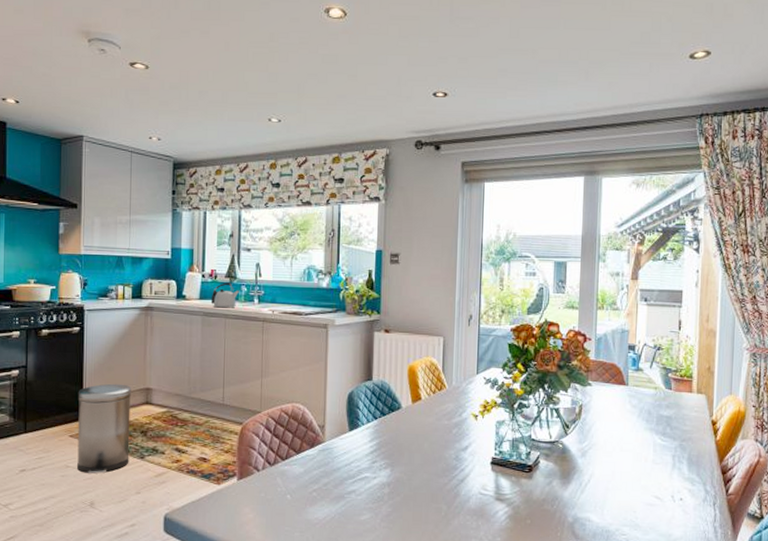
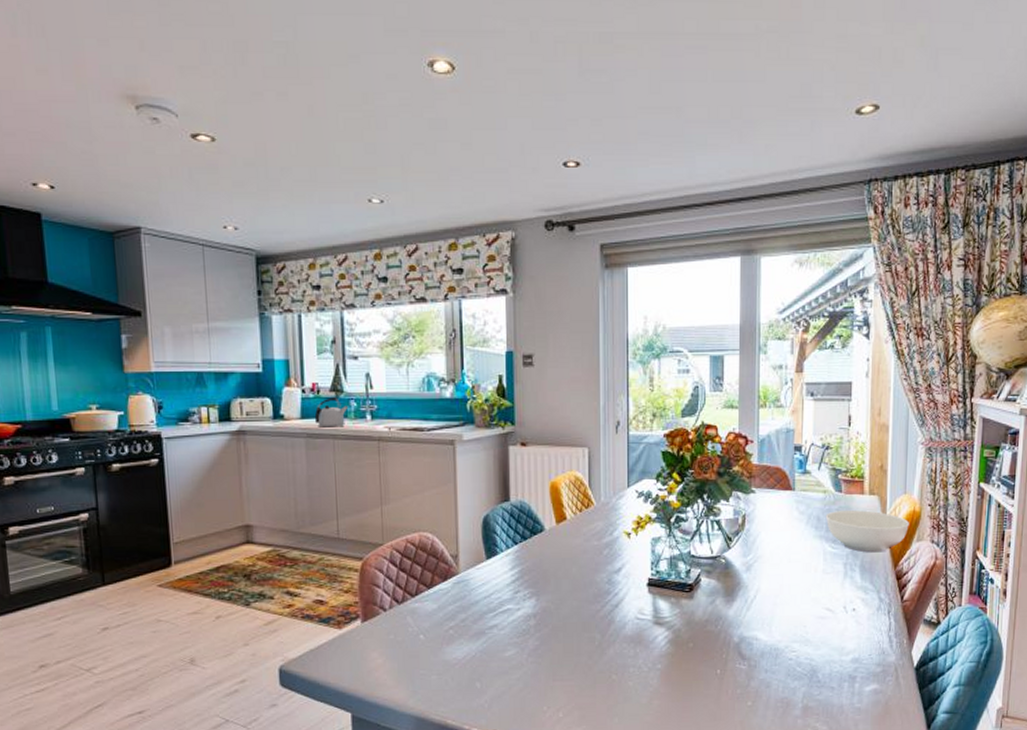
pedal bin: present [77,383,132,475] -> none [163,522,232,628]
bowl: none [656,406,734,448] -> present [825,510,909,553]

